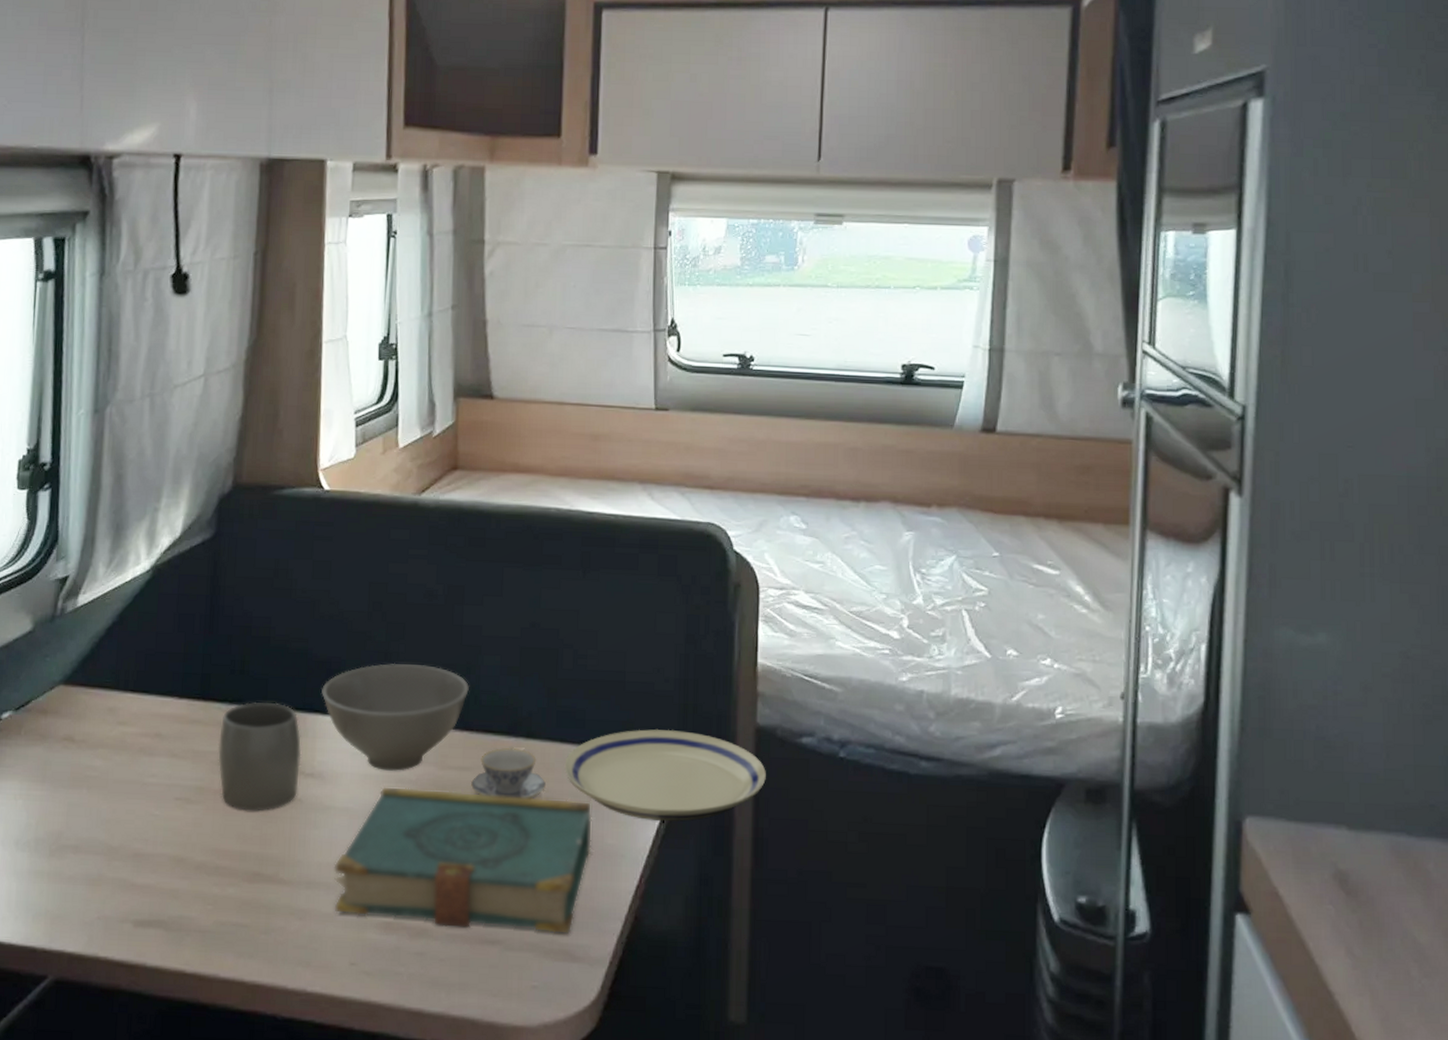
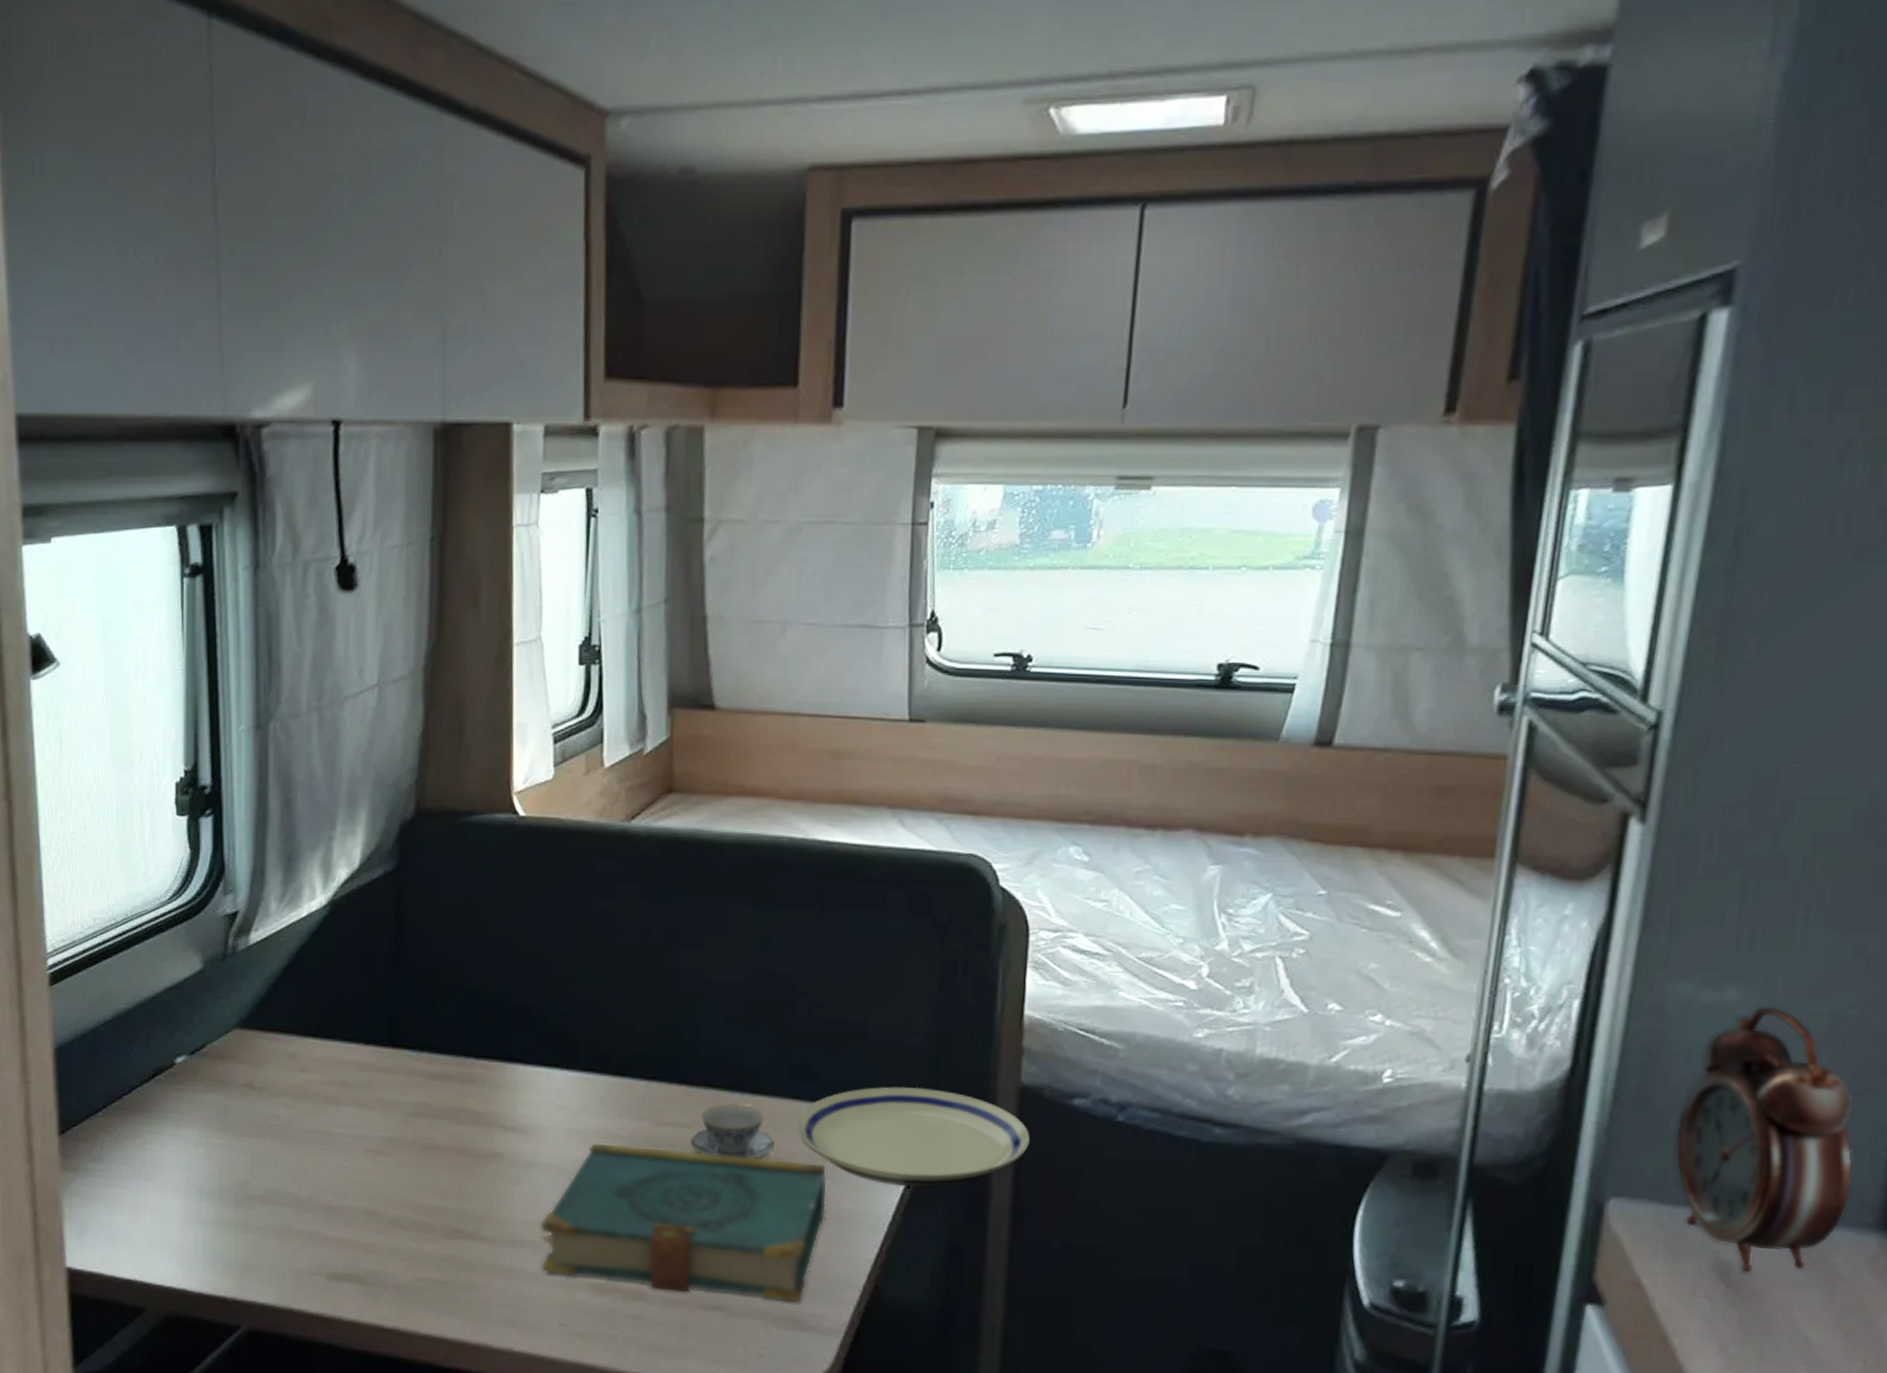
mug: present [218,701,302,811] -> none [410,1049,501,1166]
bowl: present [321,663,469,771] -> none [522,1009,688,1126]
alarm clock: none [1292,647,1433,881] -> present [1675,1006,1853,1273]

